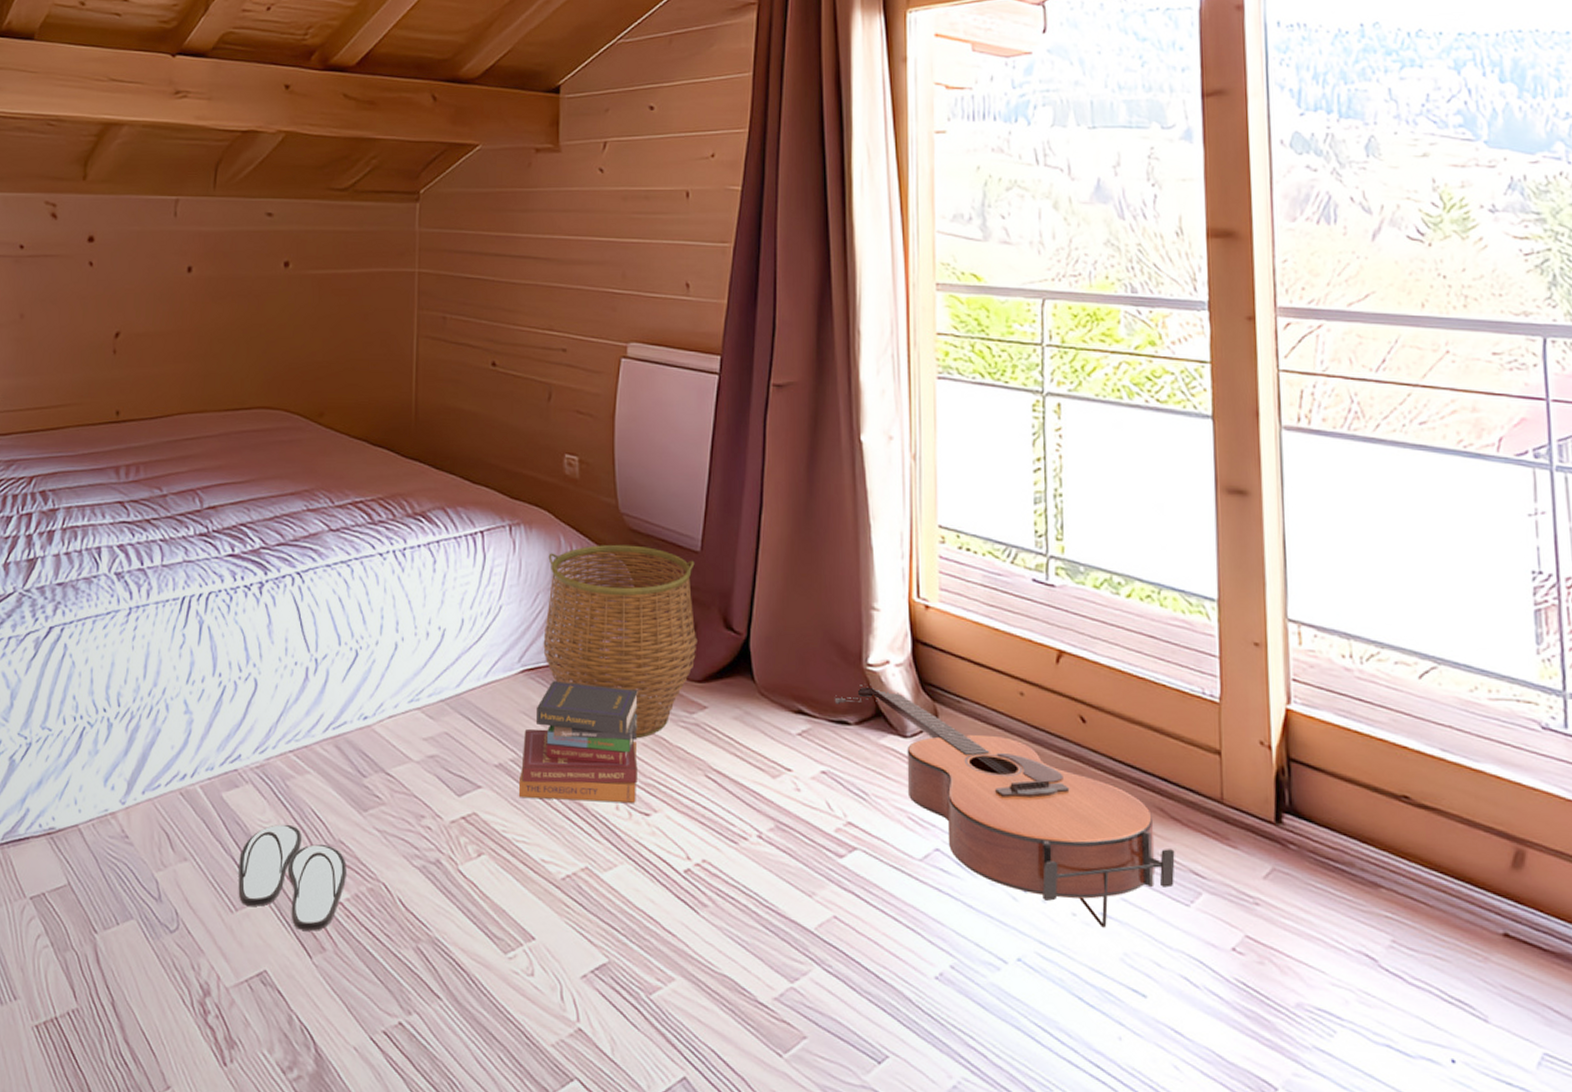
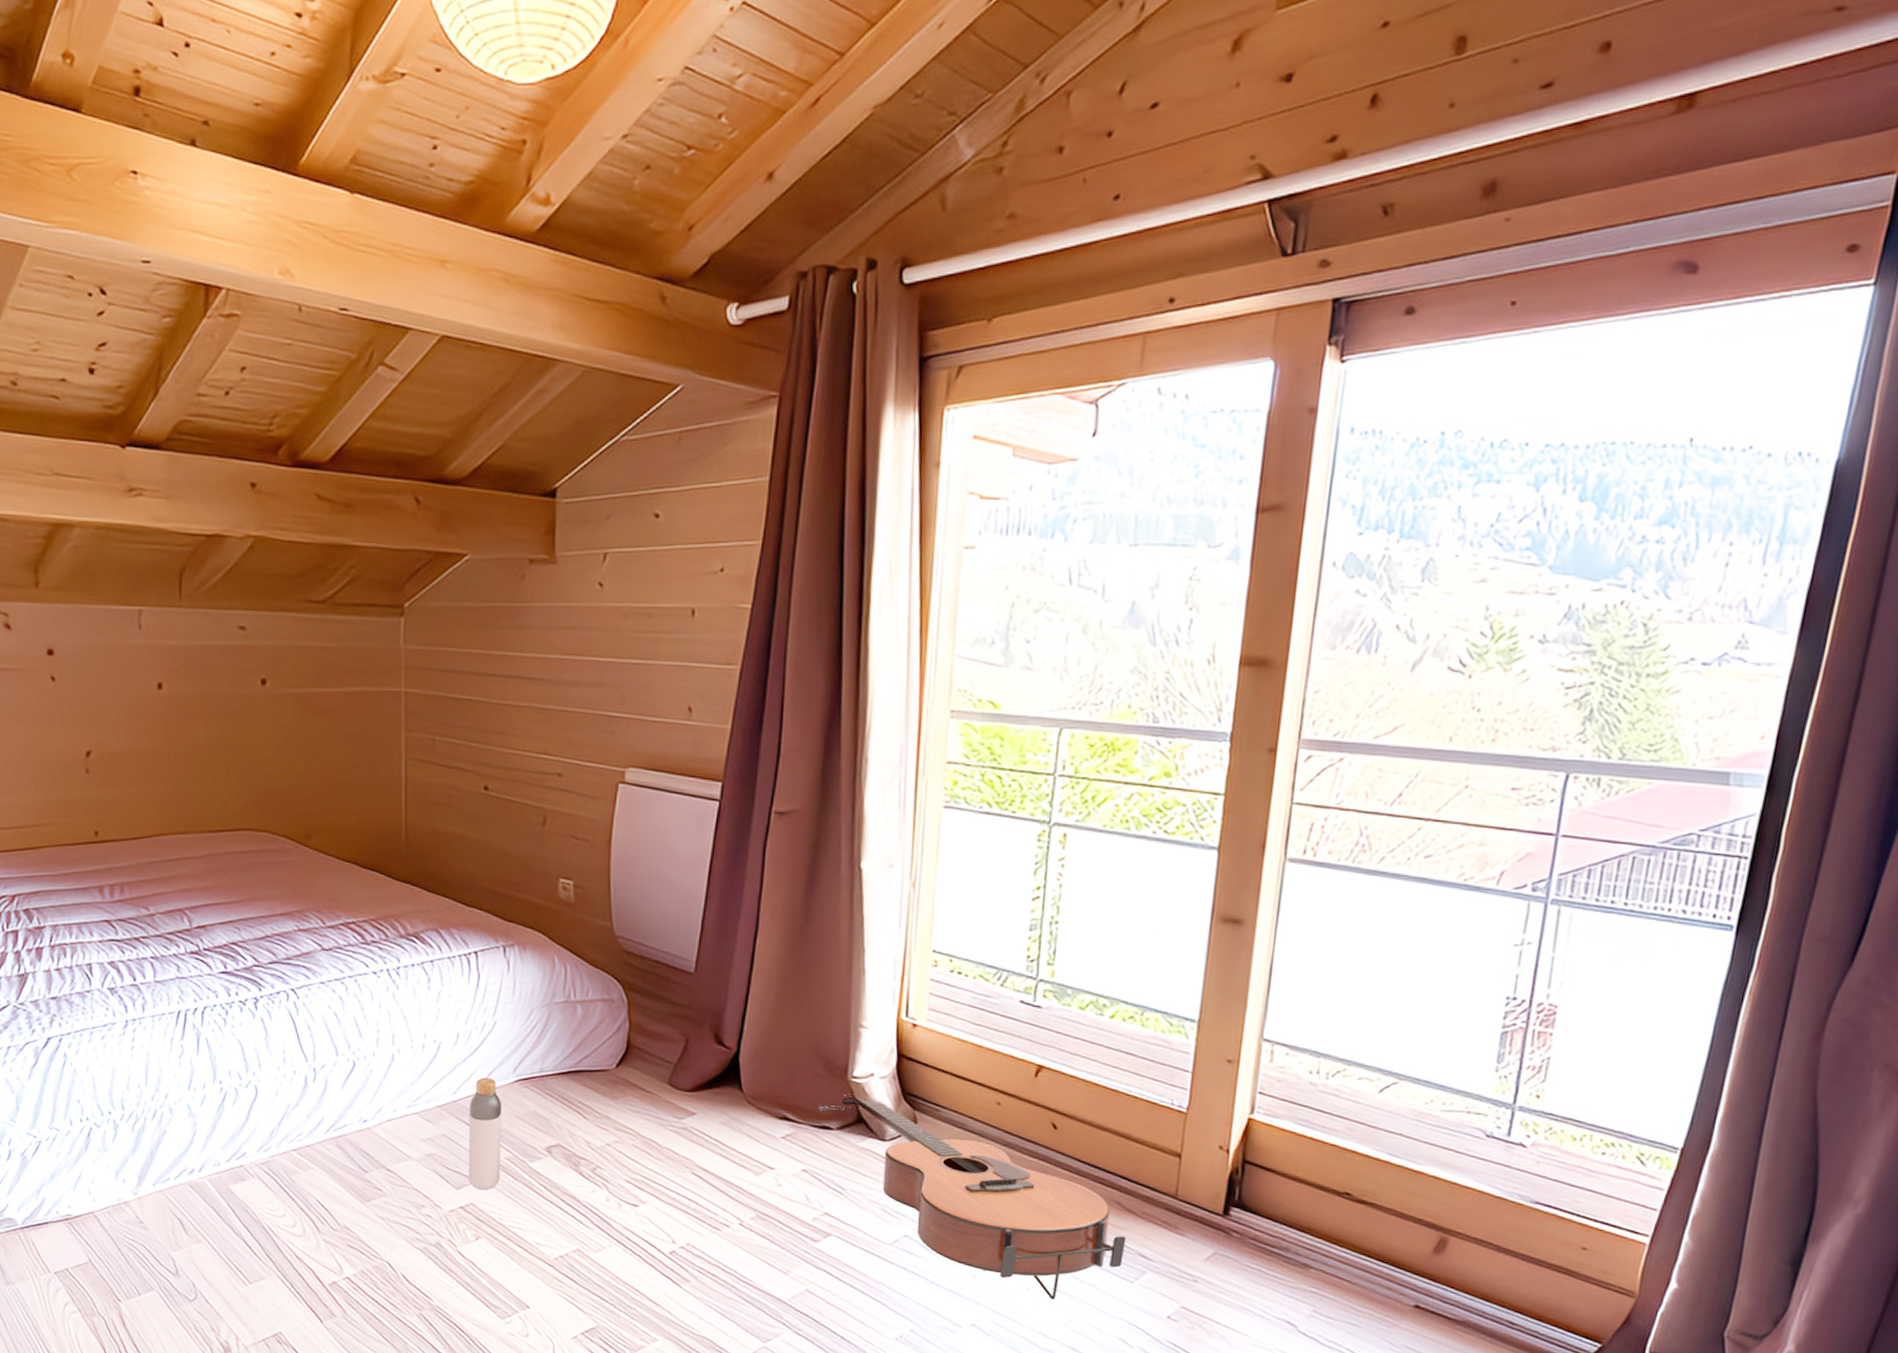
slippers: present [238,824,346,931] -> none [250,1212,352,1301]
bottle: none [471,667,506,798] -> present [468,1077,501,1191]
books: present [519,681,638,803] -> none [515,1090,629,1196]
basket: present [543,544,697,738] -> none [537,965,688,1140]

